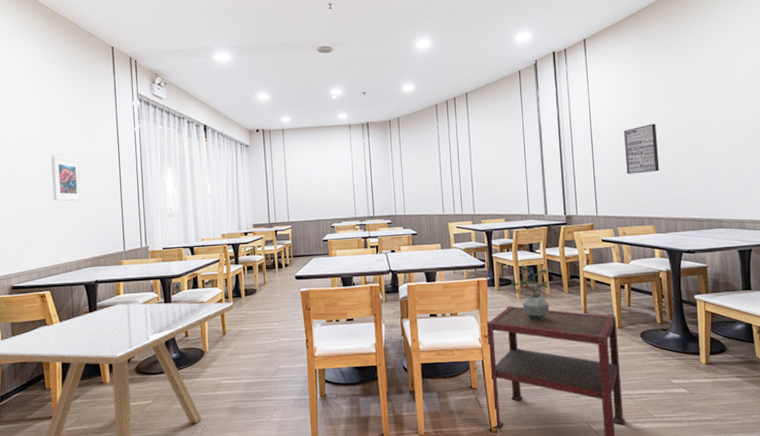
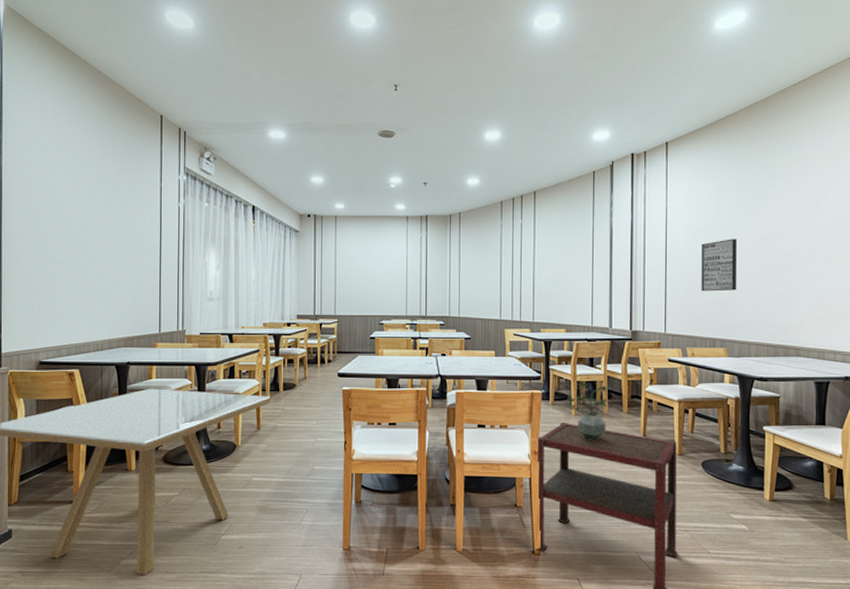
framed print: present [51,156,83,202] -> none [89,227,120,277]

